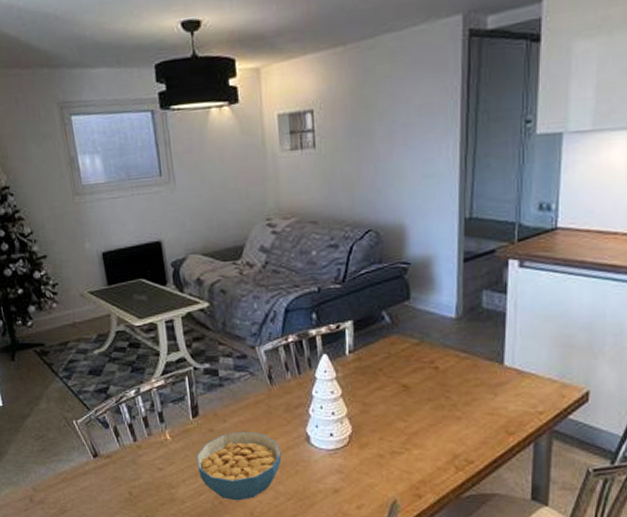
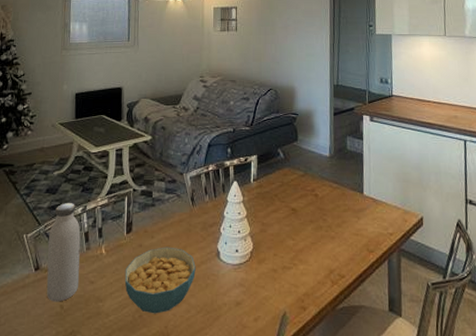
water bottle: none [101,385,146,489] -> present [46,203,81,302]

